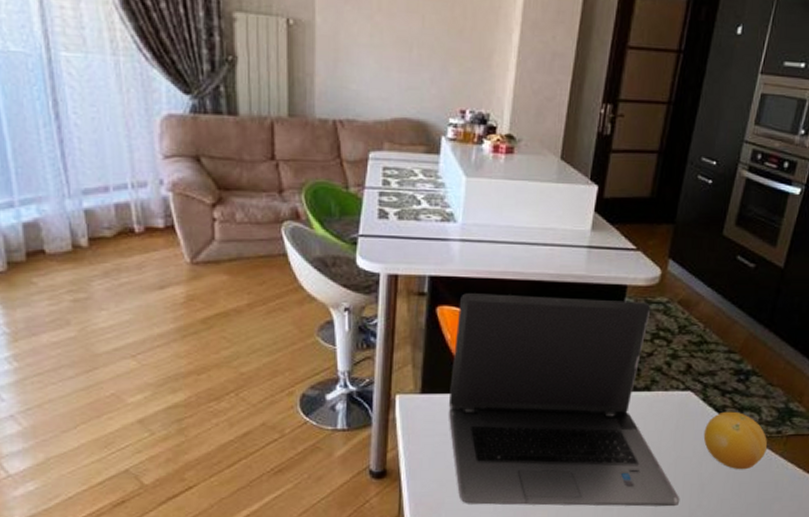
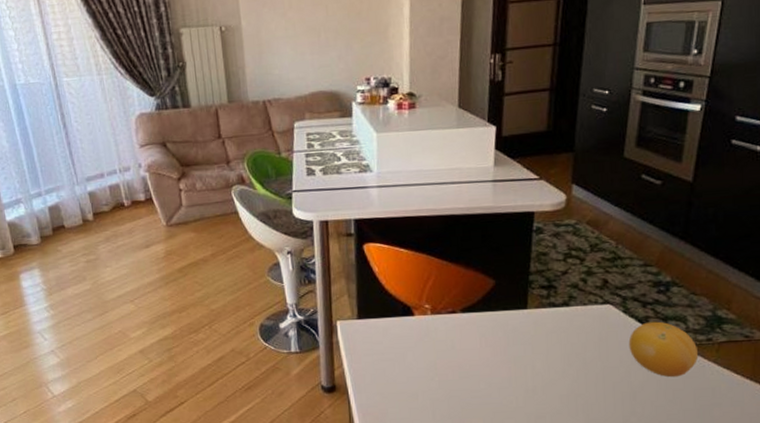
laptop computer: present [448,293,680,507] -> none [382,225,612,414]

